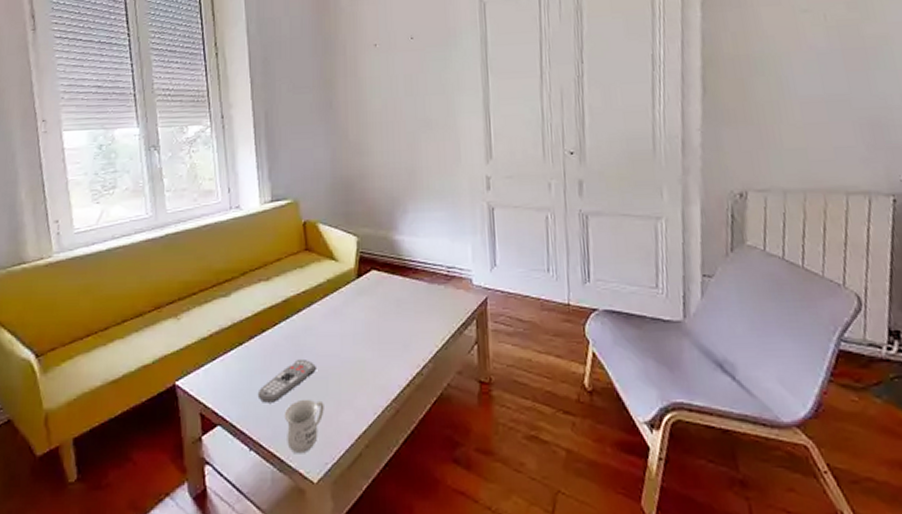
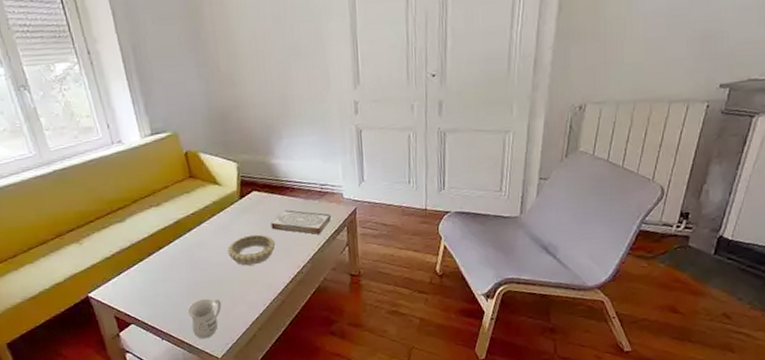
remote control: present [257,358,316,403] -> none [162,268,211,304]
decorative bowl: none [337,322,393,360] -> present [227,234,276,266]
book: none [389,294,458,326] -> present [271,210,331,234]

